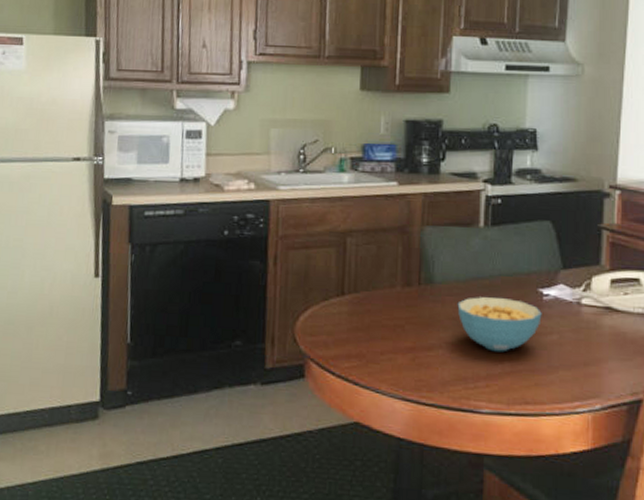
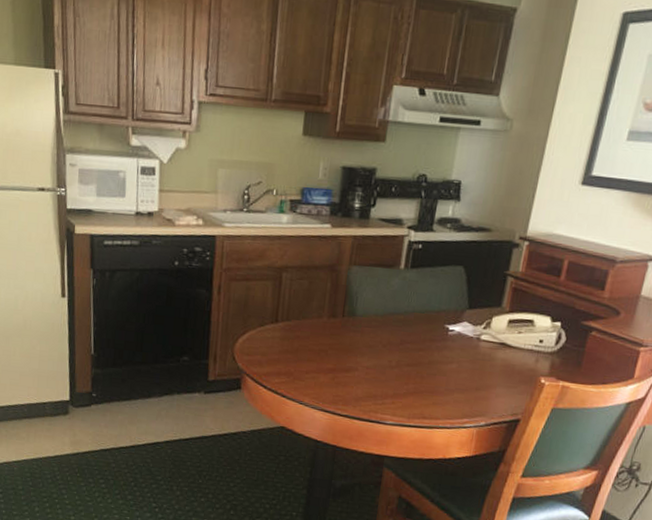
cereal bowl: present [457,297,542,352] -> none [374,329,446,376]

